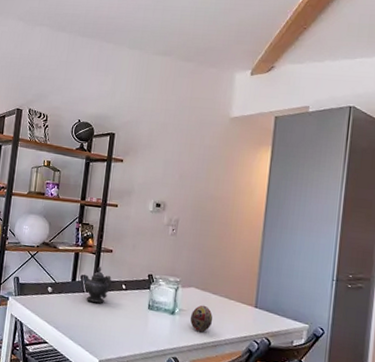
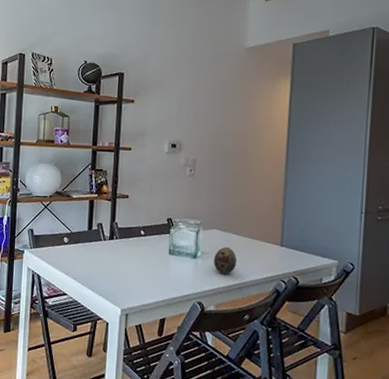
teapot: present [83,265,112,303] -> none [100,212,130,251]

